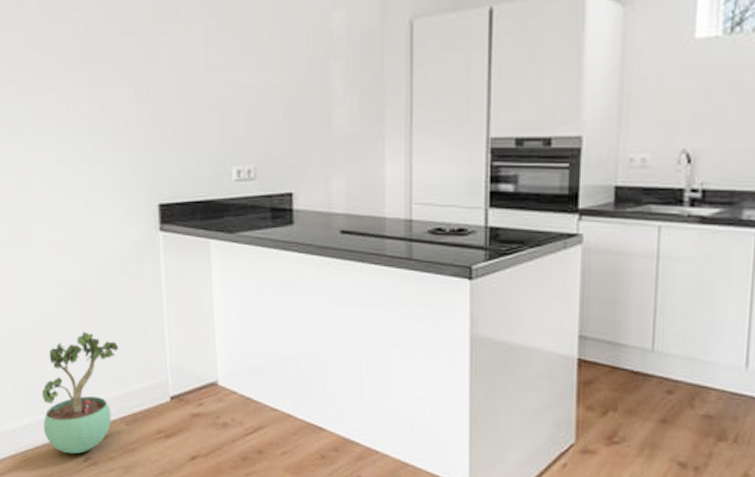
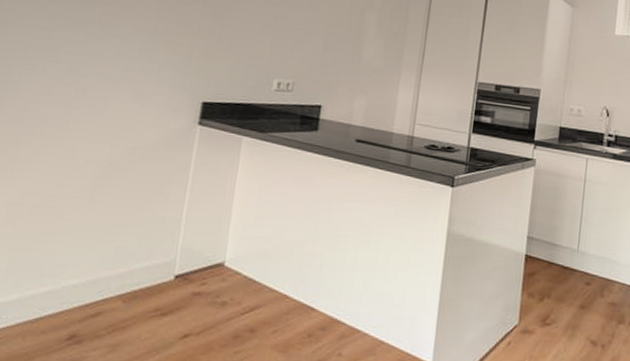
potted plant: present [41,331,119,455] -> none [30,209,134,332]

